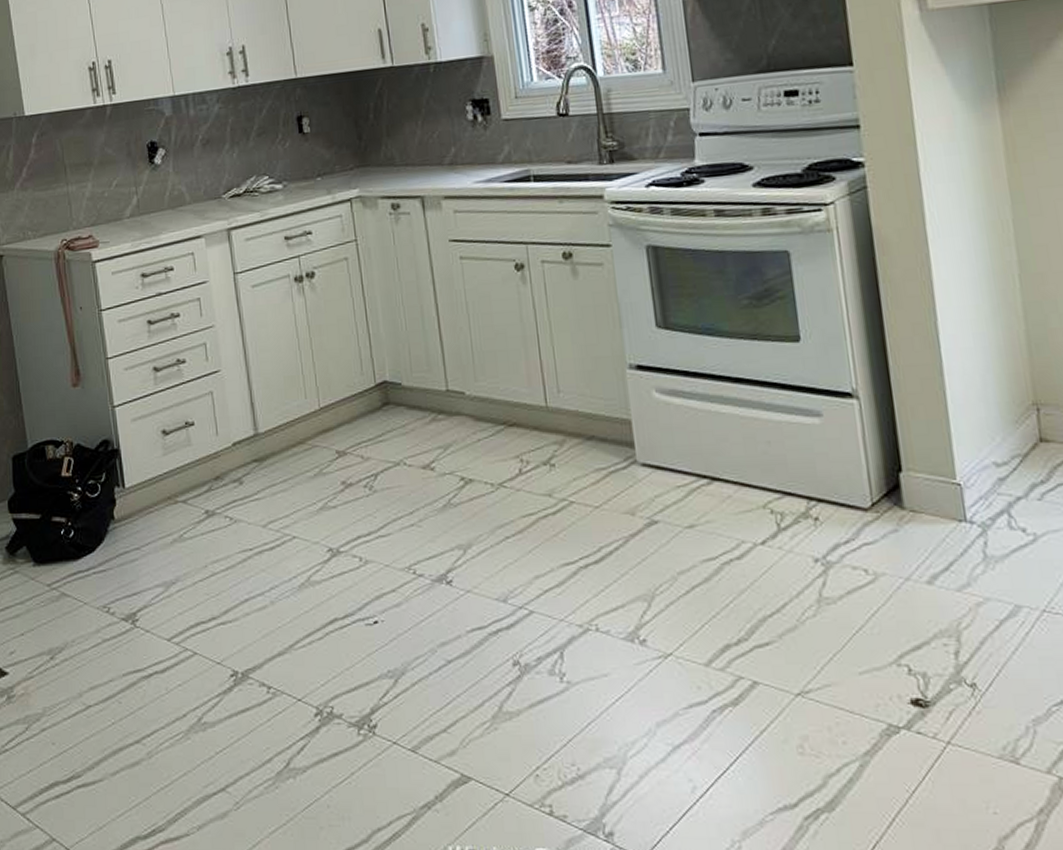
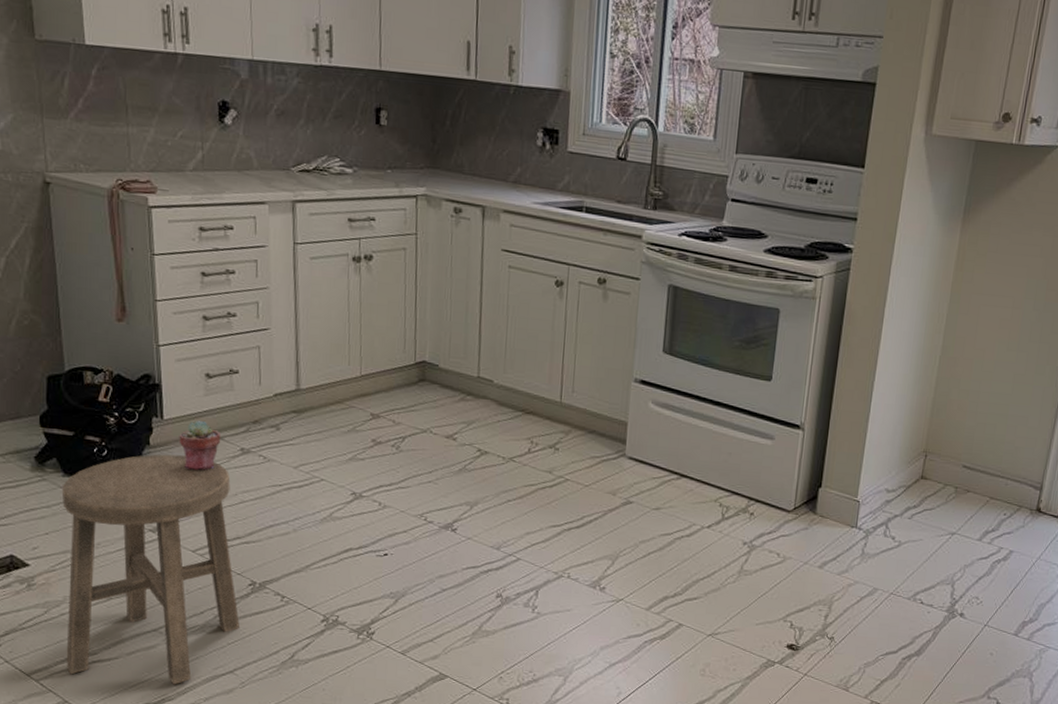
stool: none [33,527,226,811] -> present [61,454,239,685]
potted succulent: none [142,483,185,542] -> present [179,420,221,471]

